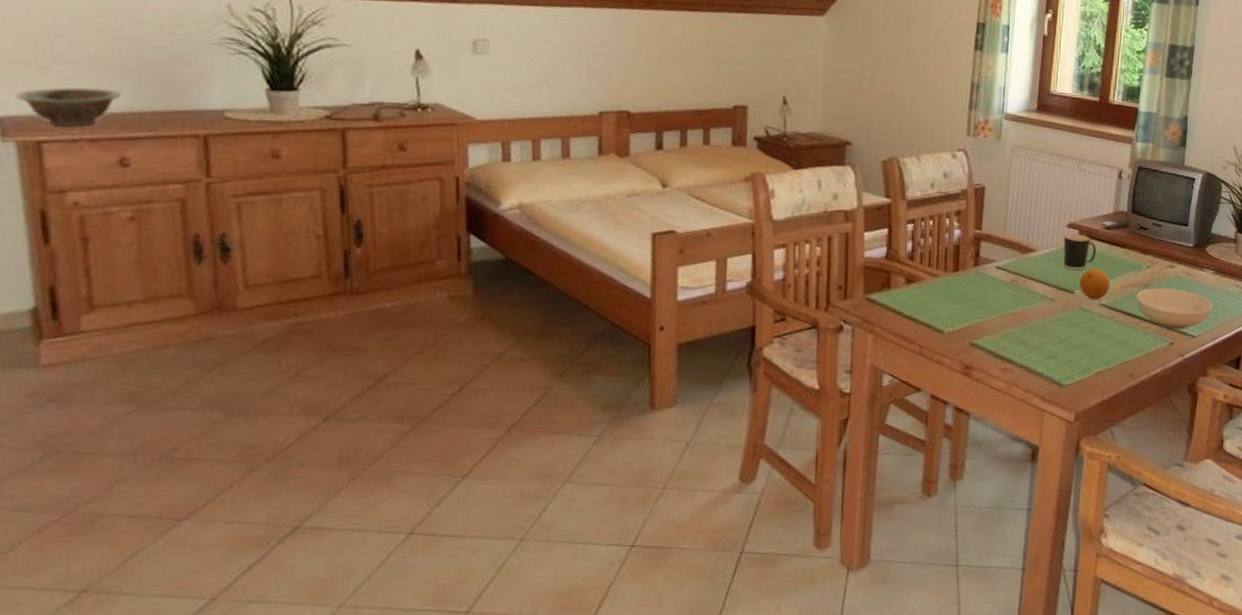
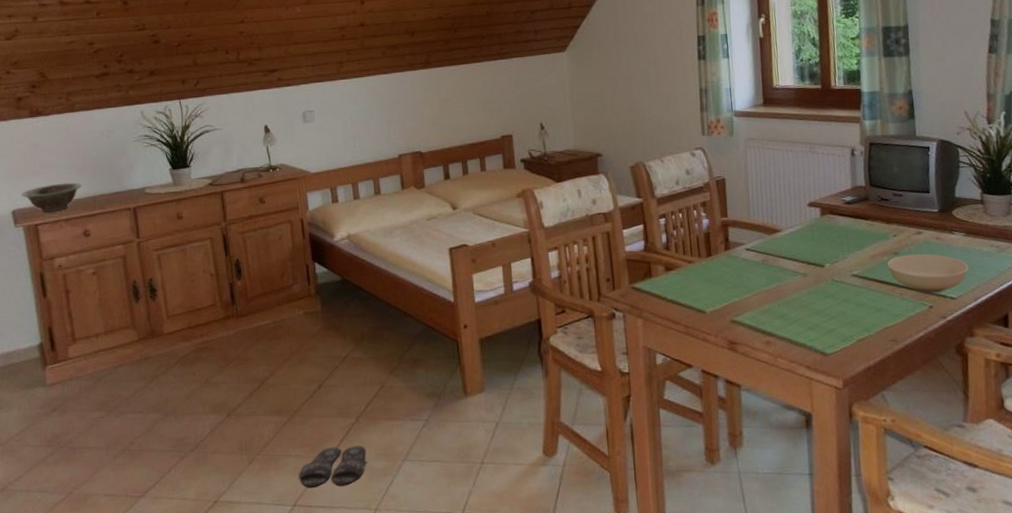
slippers: none [420,463,517,512] -> present [299,446,368,488]
mug: present [1063,233,1096,271] -> none [806,211,840,246]
fruit: present [1079,268,1110,300] -> none [828,242,859,272]

